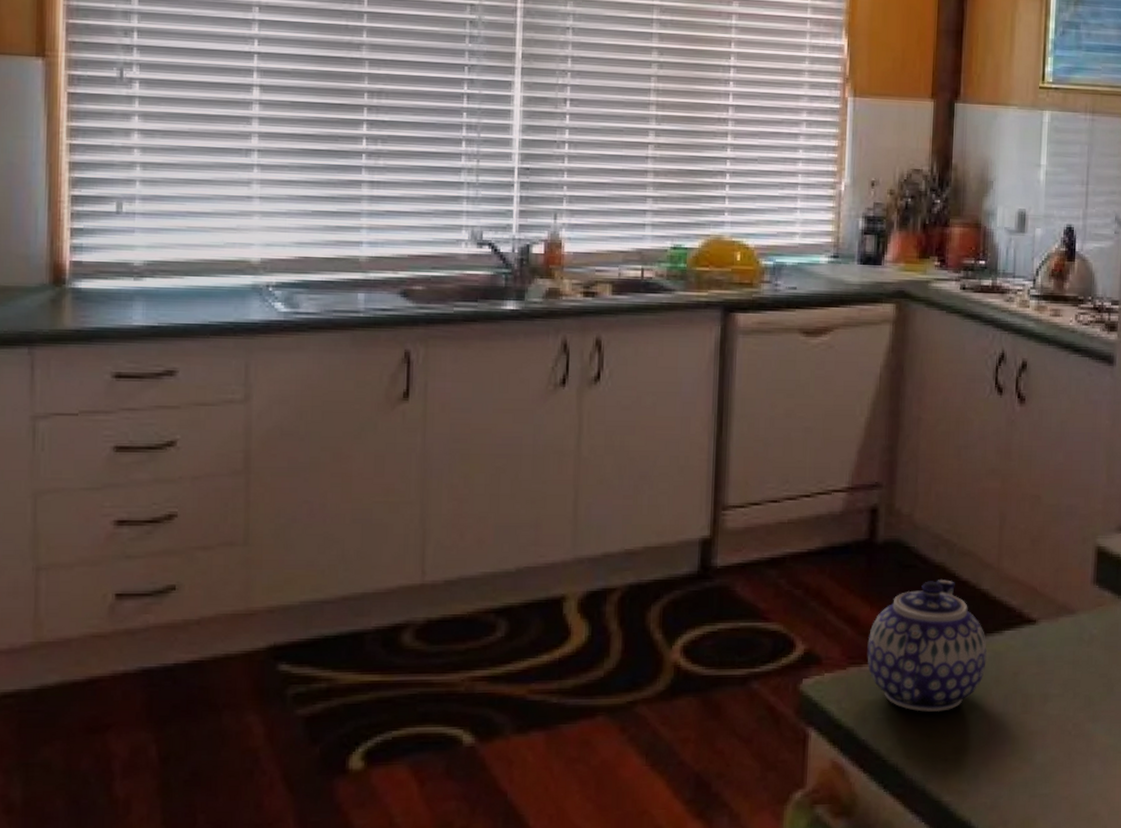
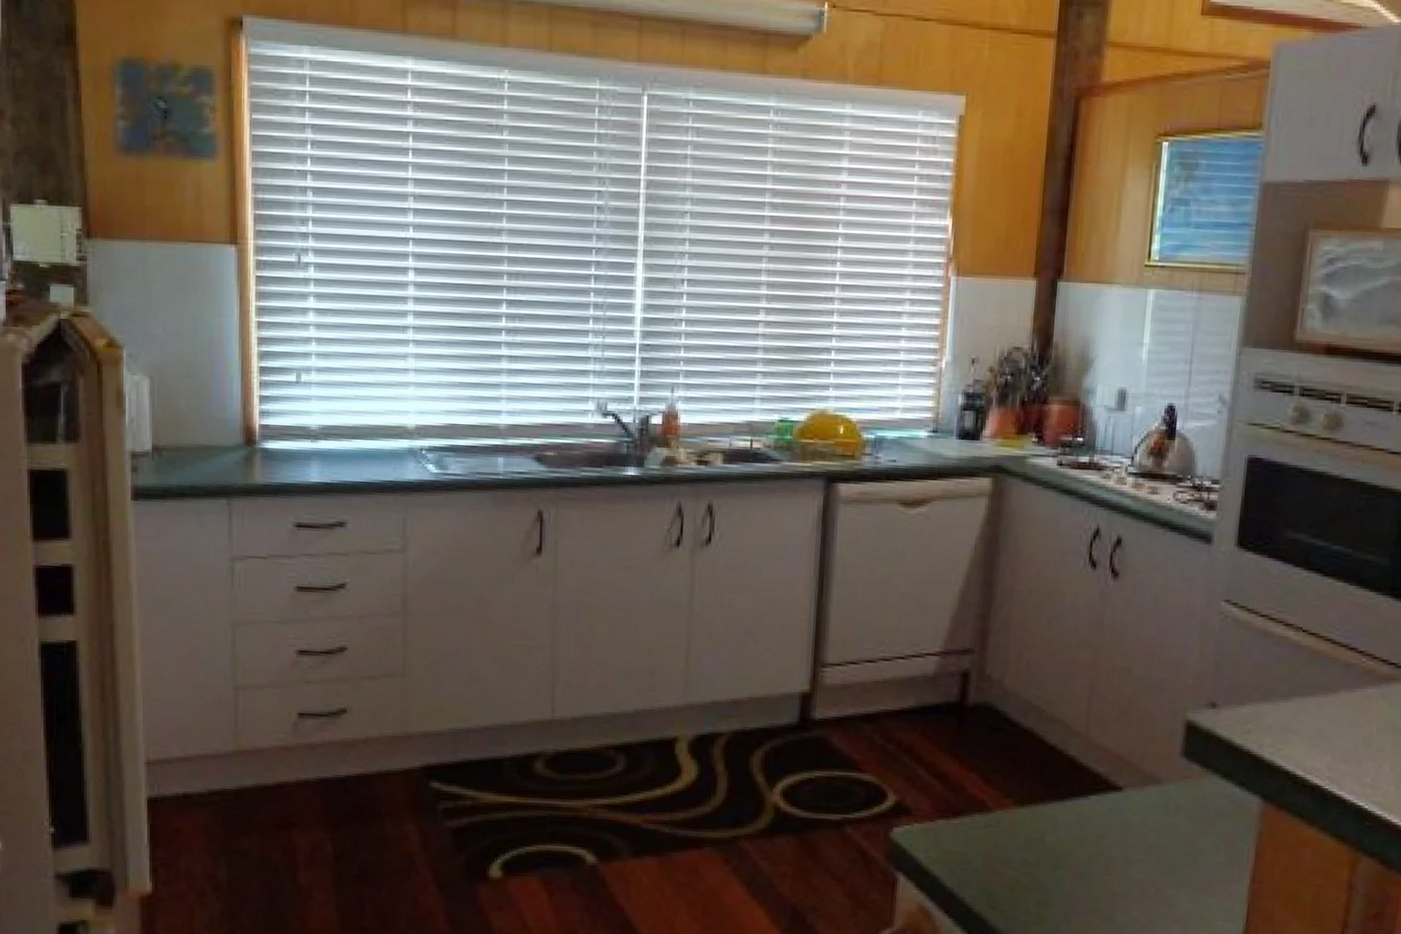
teapot: present [867,579,987,712] -> none [955,743,1072,867]

